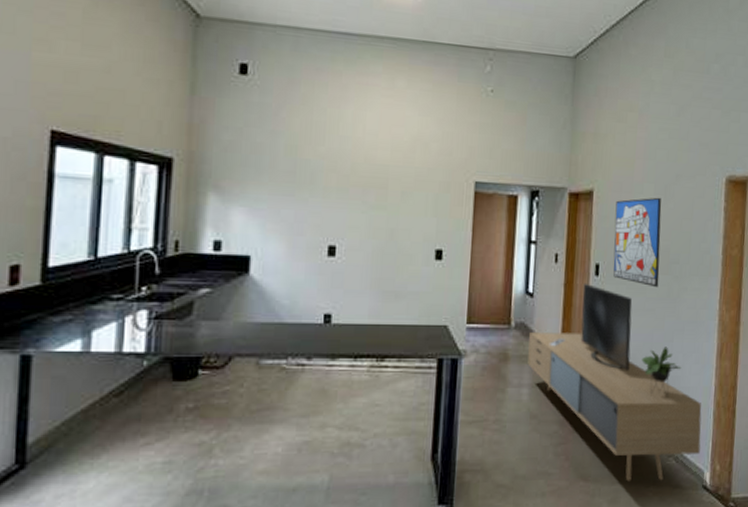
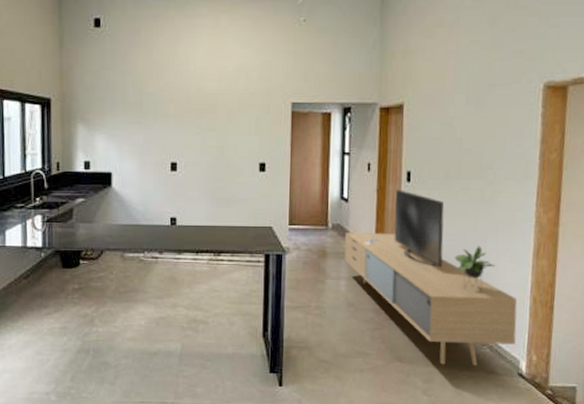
wall art: present [613,197,662,288] -> none [424,107,474,192]

